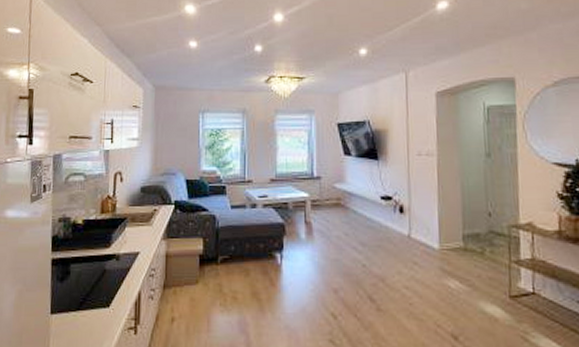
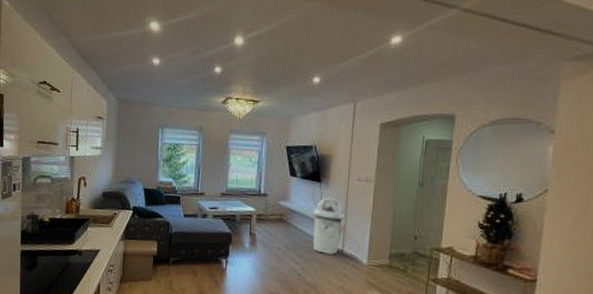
trash can: none [372,176,409,240] -> present [312,197,346,255]

